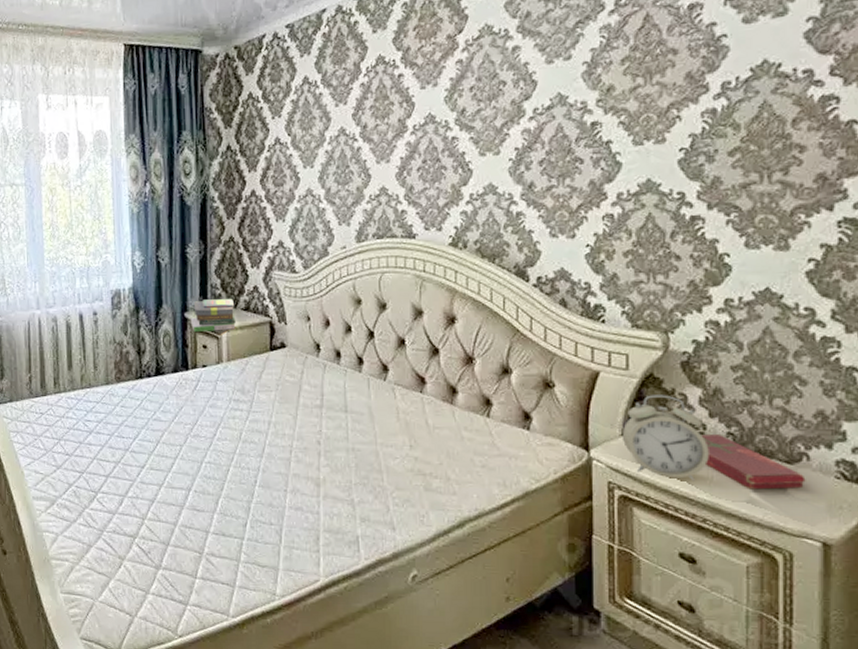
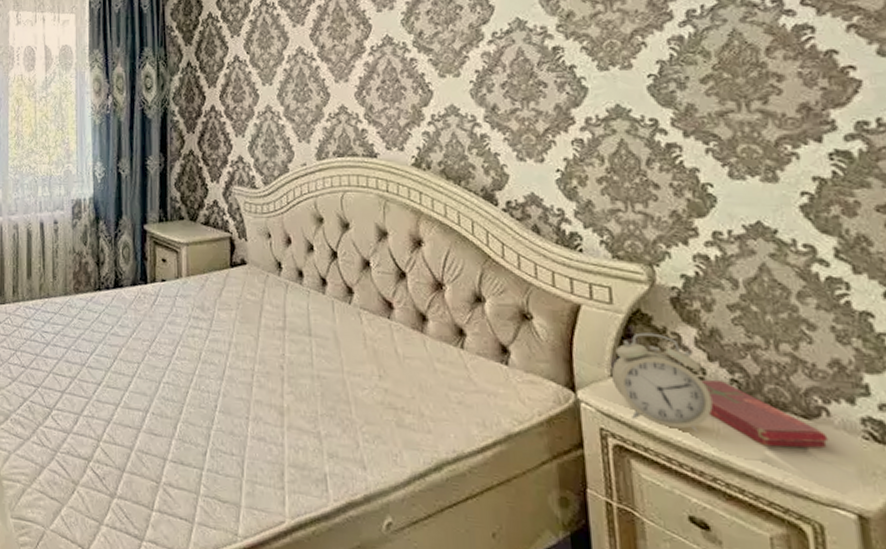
books: present [190,299,236,332] -> none [149,212,195,245]

